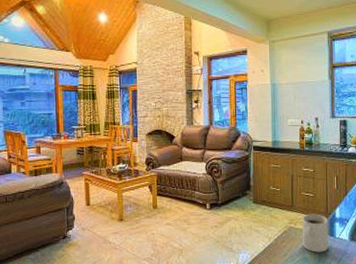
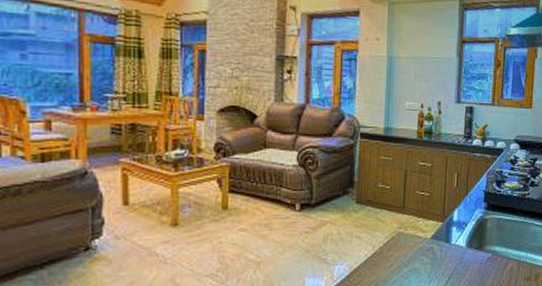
mug: present [302,214,329,253] -> none [413,216,444,262]

